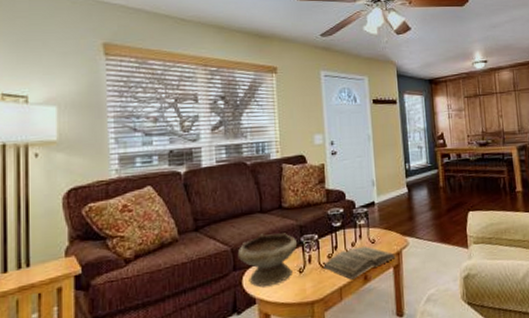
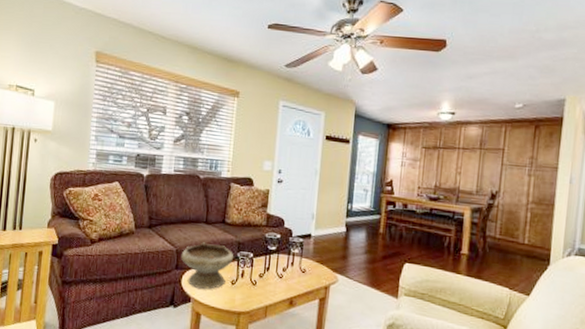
book: present [323,246,396,280] -> none [254,272,323,302]

